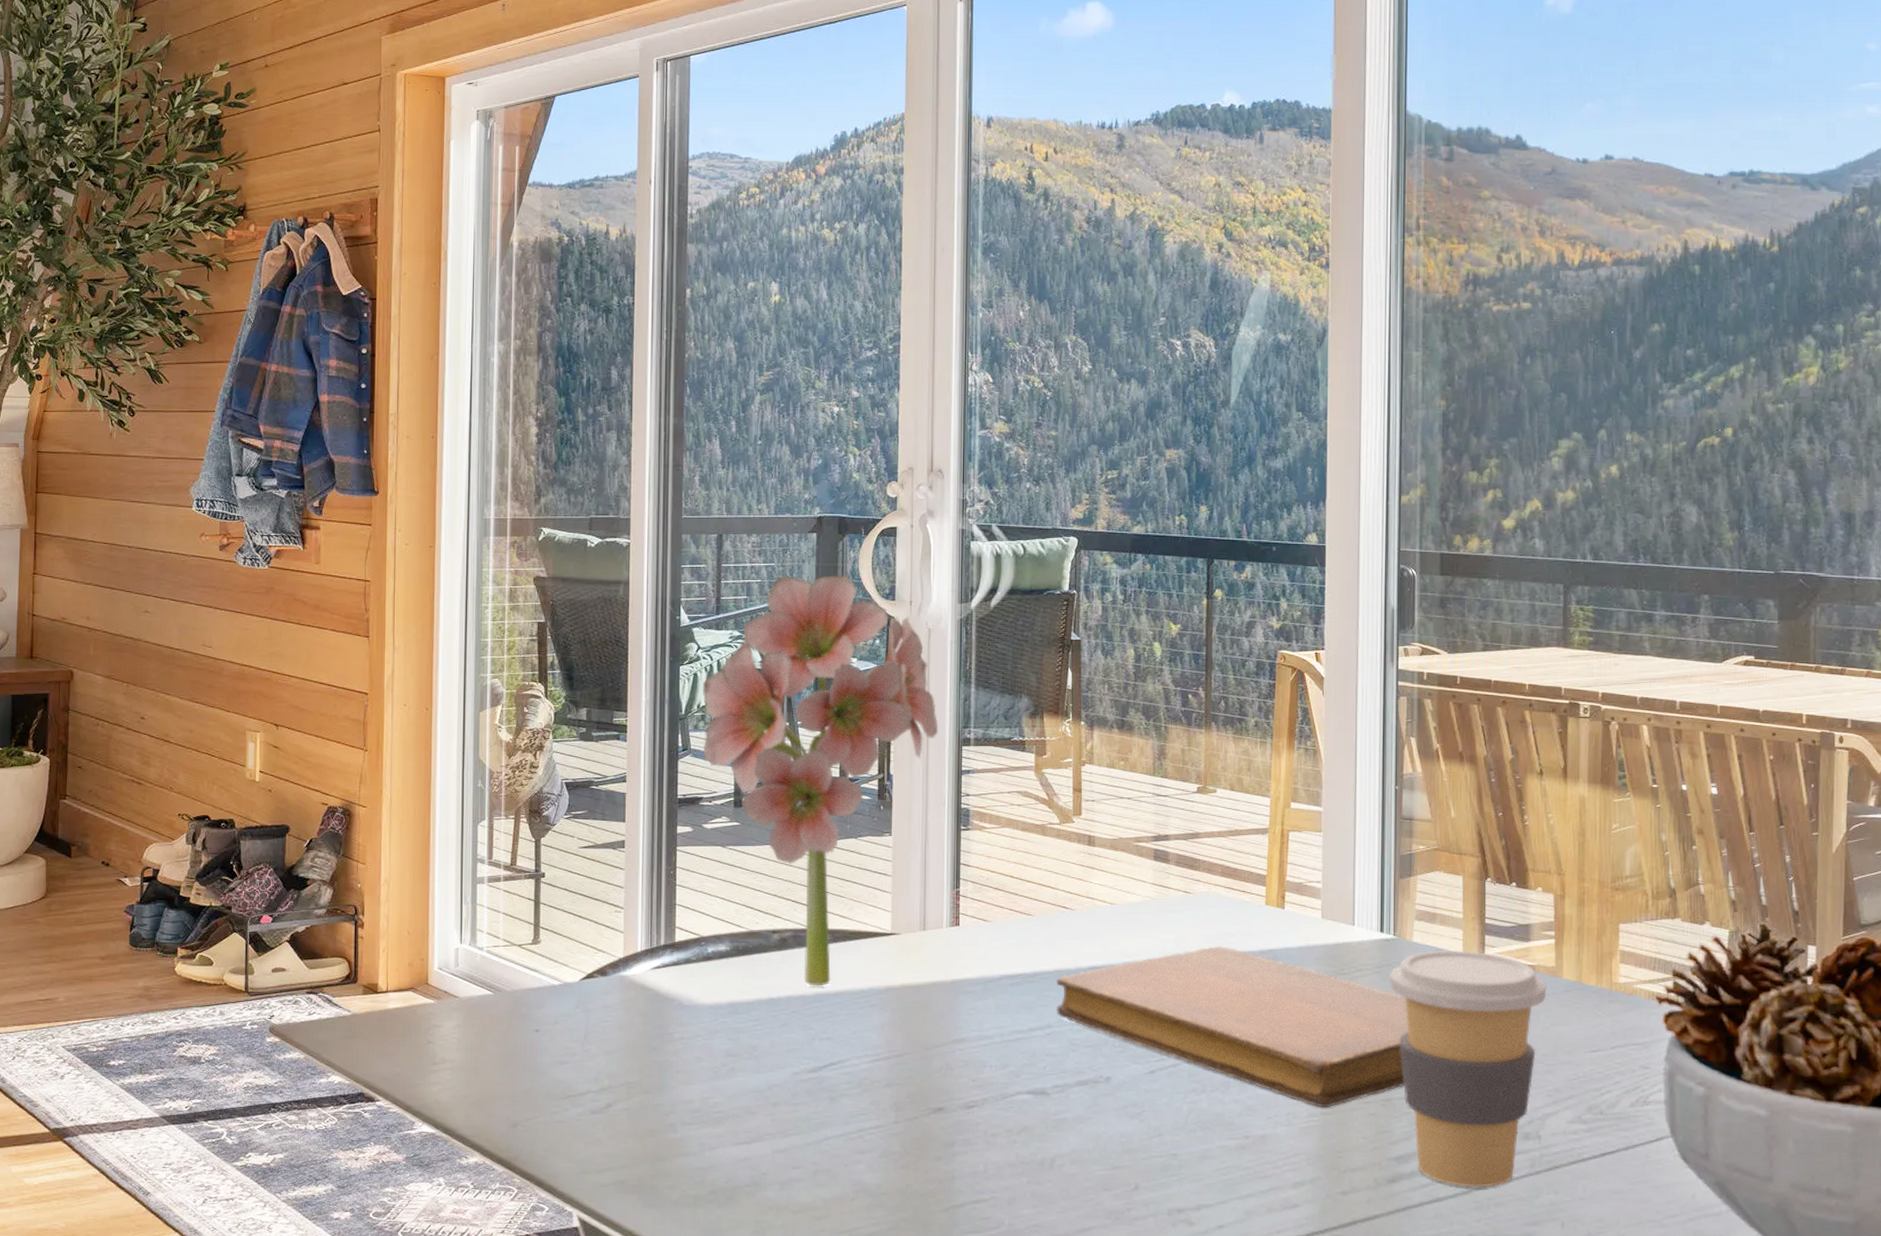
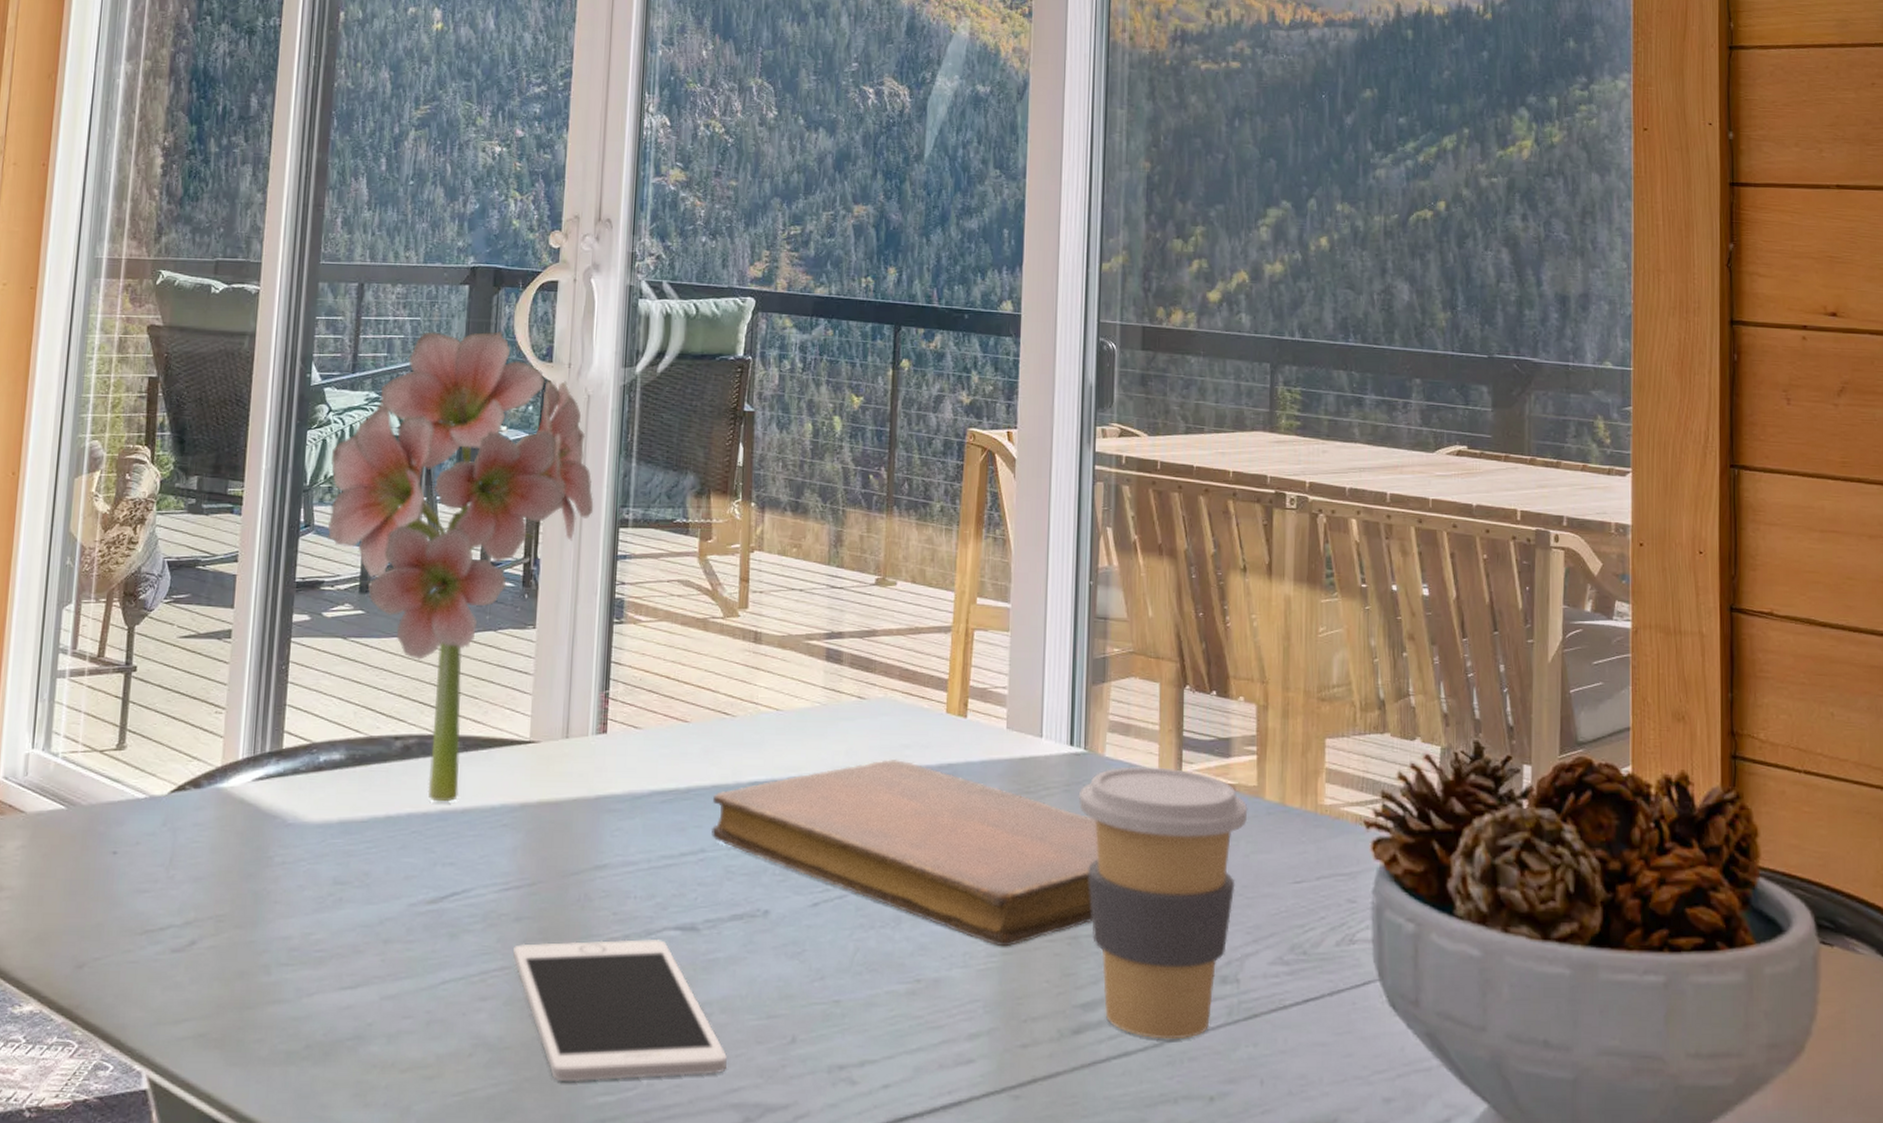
cell phone: none [886,1102,1078,1222] -> present [513,939,727,1081]

